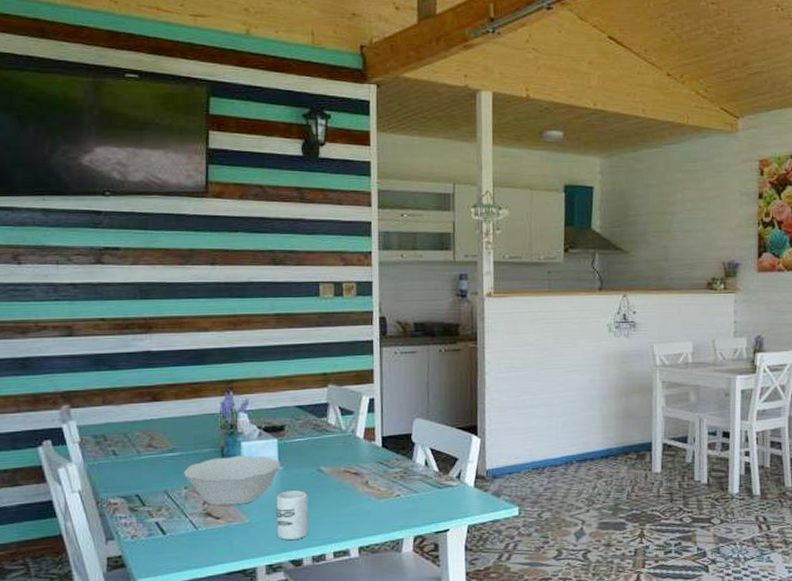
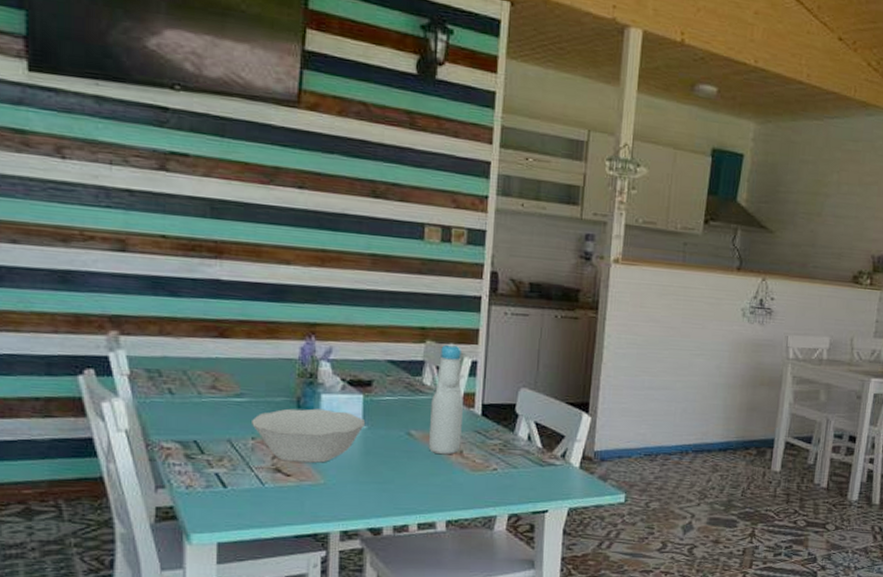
cup: present [275,490,309,541] -> none [354,453,394,507]
bottle: none [336,384,366,487] -> present [428,343,464,455]

